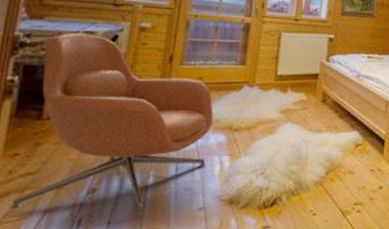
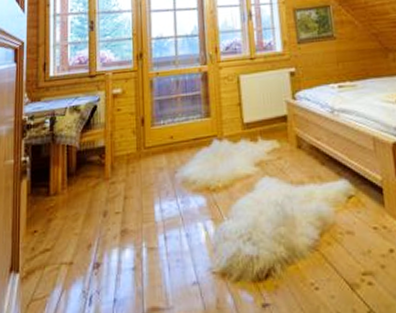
armchair: present [10,32,214,215] -> none [37,108,191,291]

